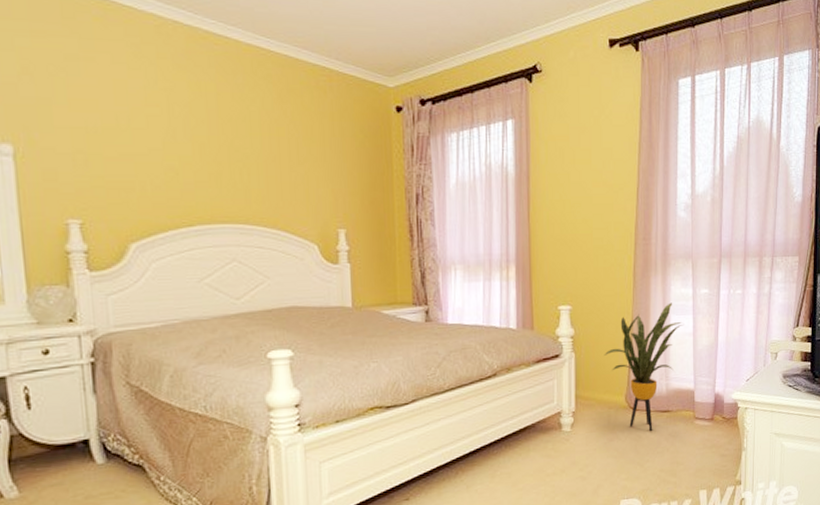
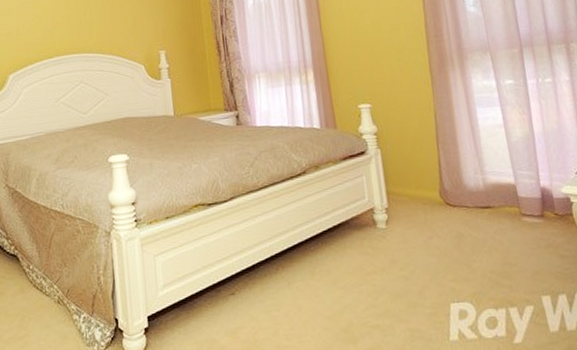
house plant: present [604,302,683,431] -> none [410,95,491,228]

